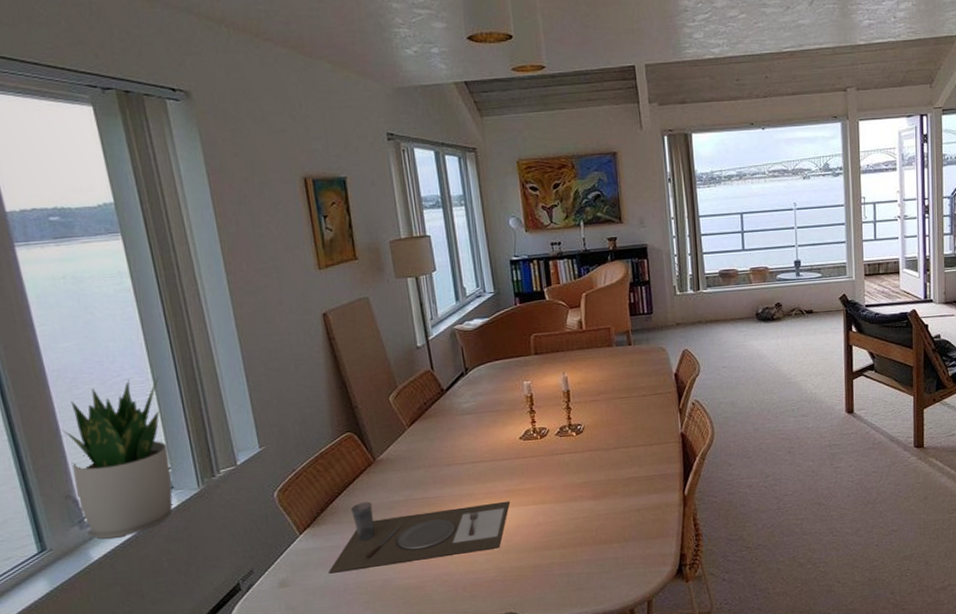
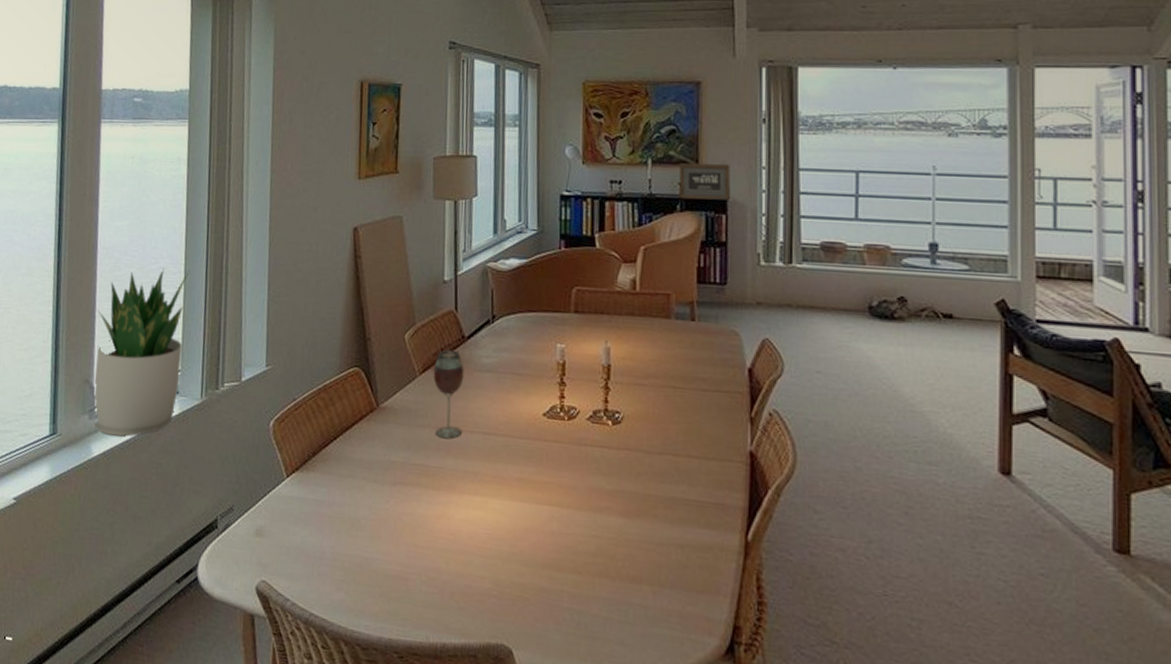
place setting: present [328,501,510,574] -> none [307,454,520,552]
wineglass: none [419,402,453,474] -> present [433,349,464,439]
picture frame: none [607,218,649,252] -> present [679,163,730,200]

